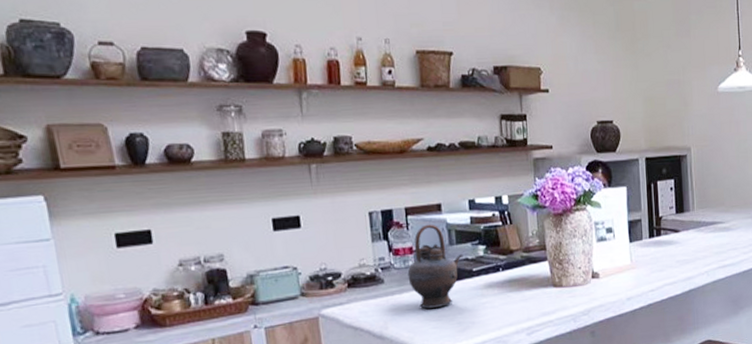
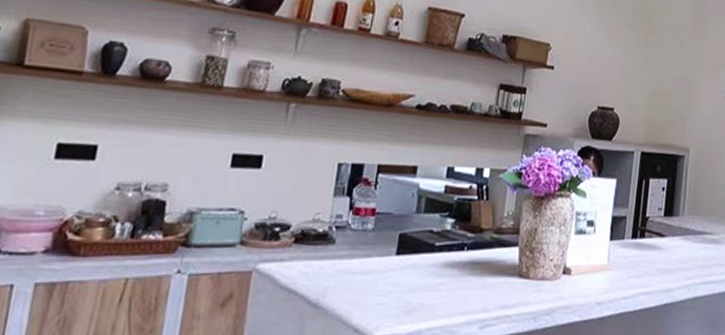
teapot: present [407,224,463,309] -> none [362,186,429,281]

